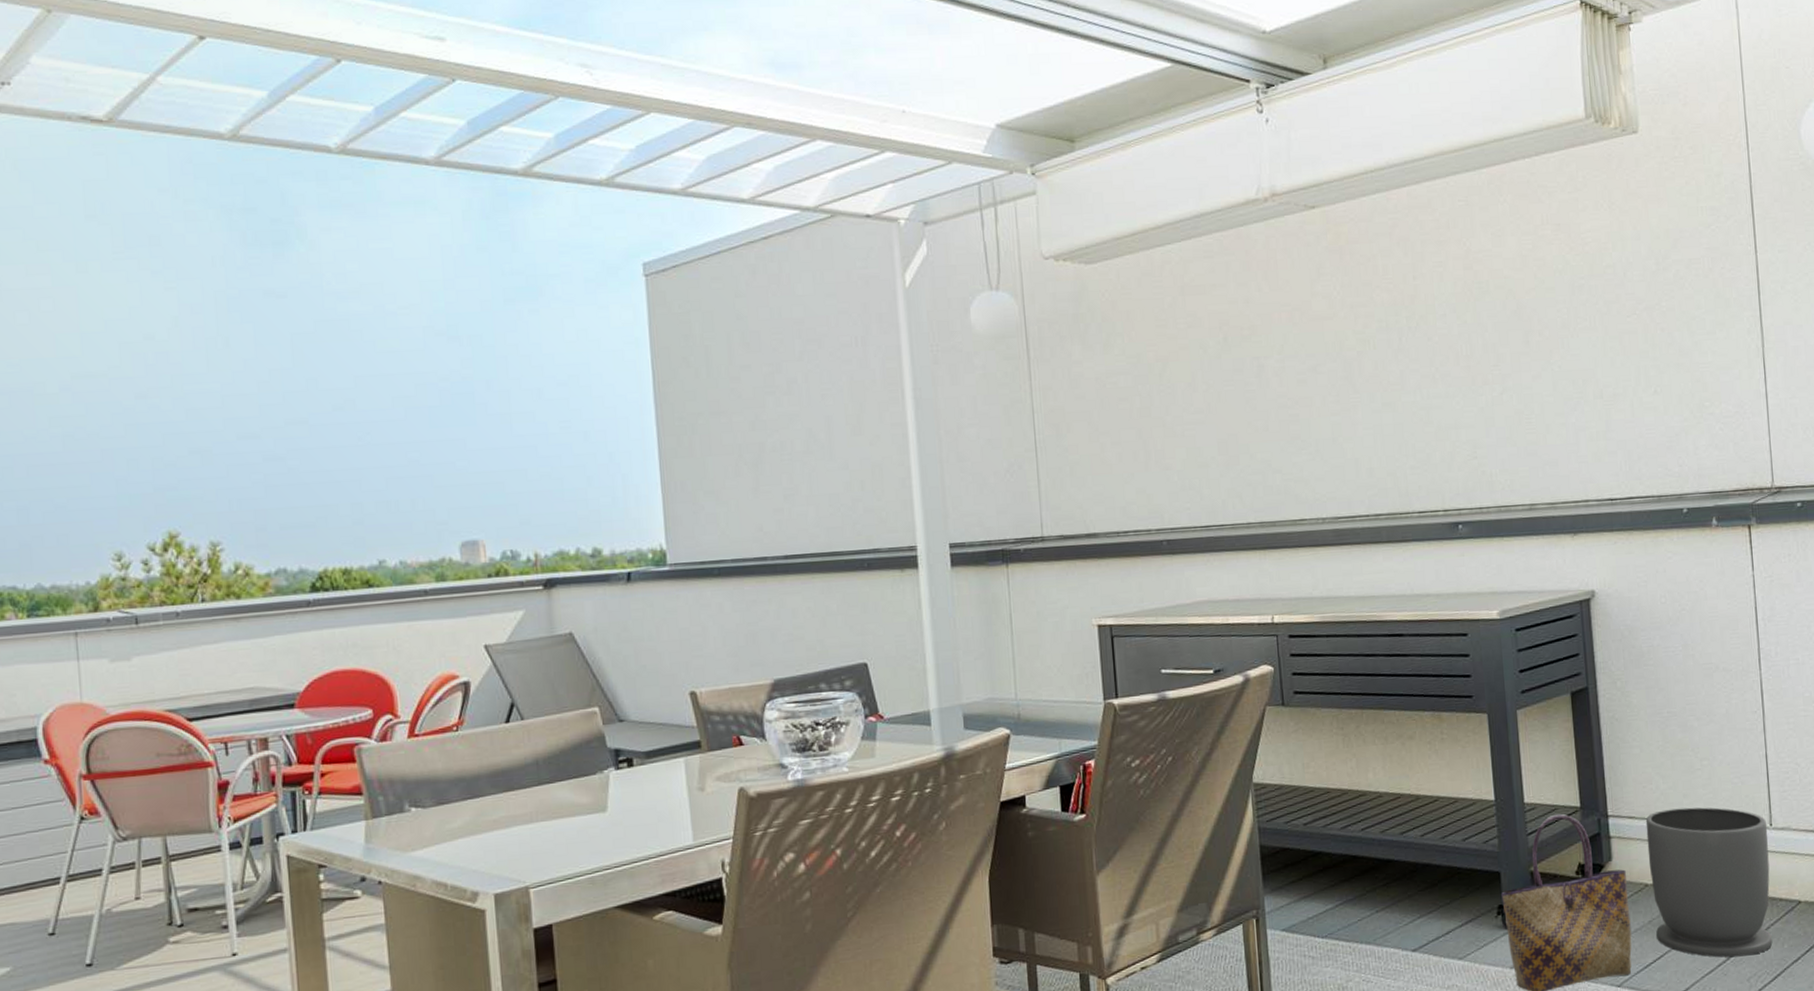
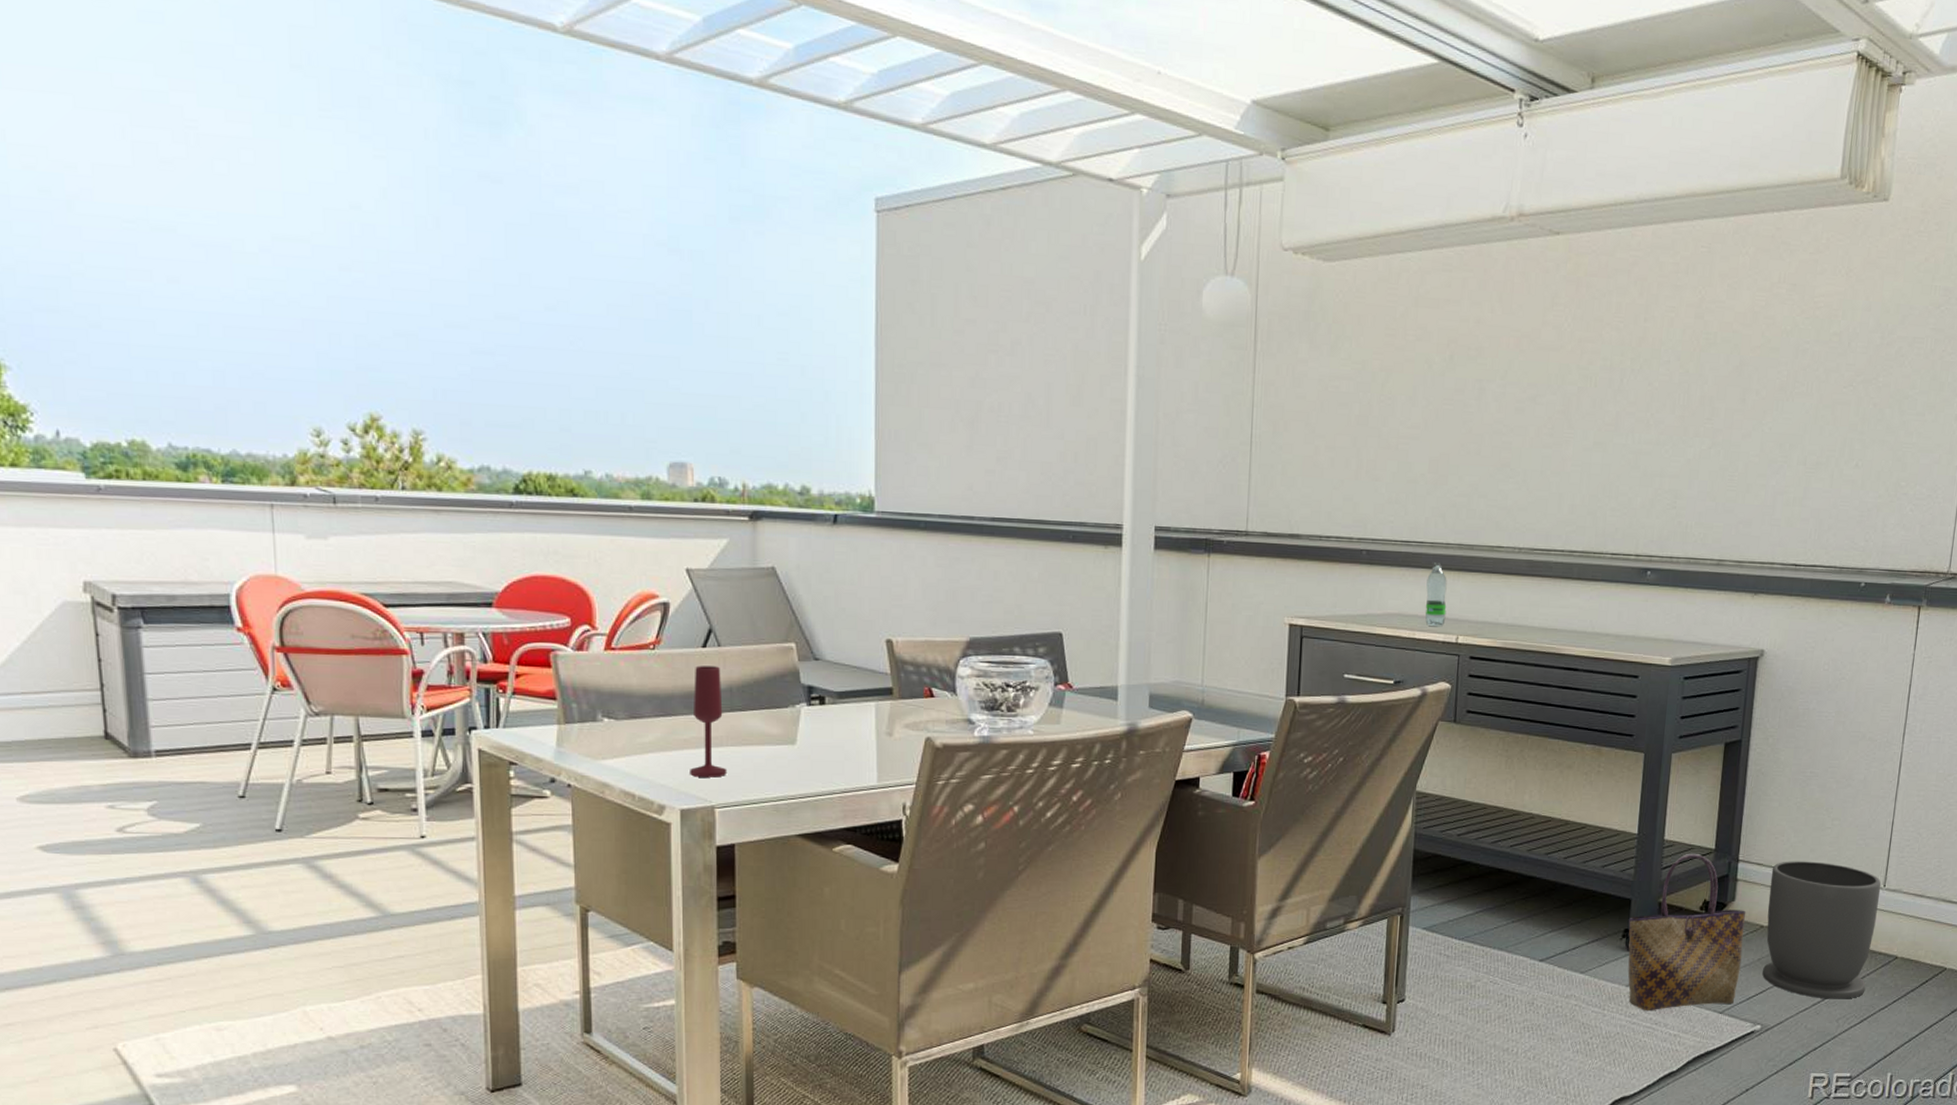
wine glass: none [499,740,540,858] -> present [690,665,727,778]
bottle: none [1232,543,1258,610] -> present [1425,563,1447,627]

